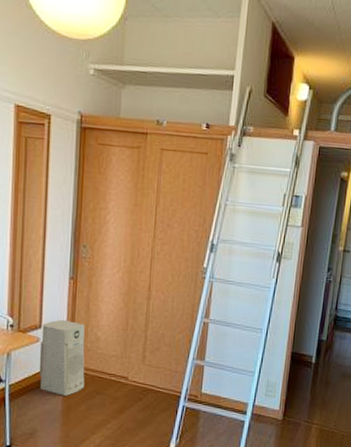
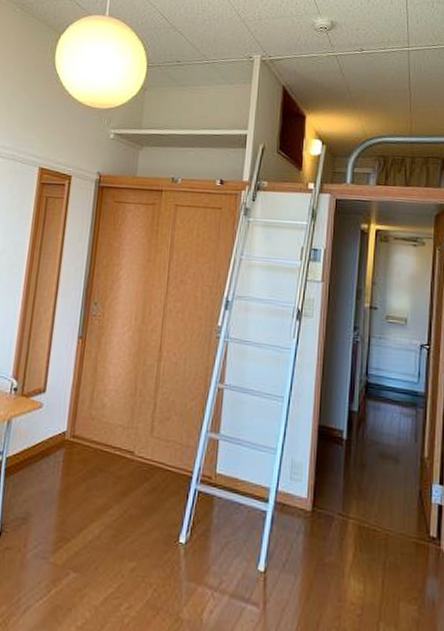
air purifier: present [38,319,85,396] -> none [38,382,91,473]

